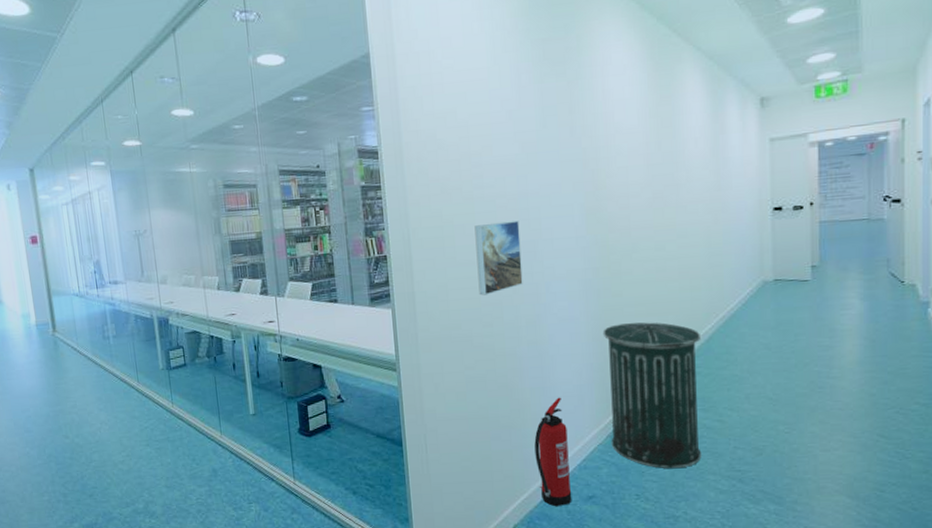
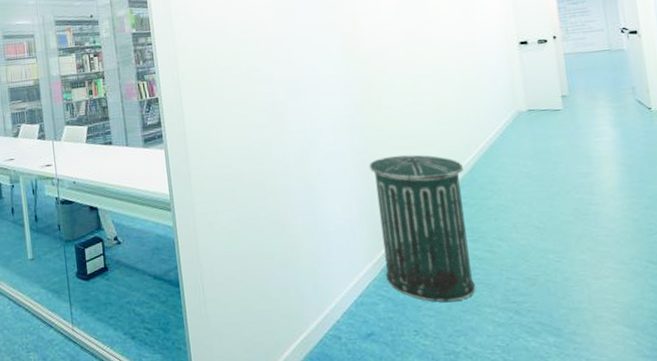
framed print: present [474,220,523,296] -> none [240,61,289,134]
fire extinguisher: present [534,397,572,507] -> none [309,232,352,346]

